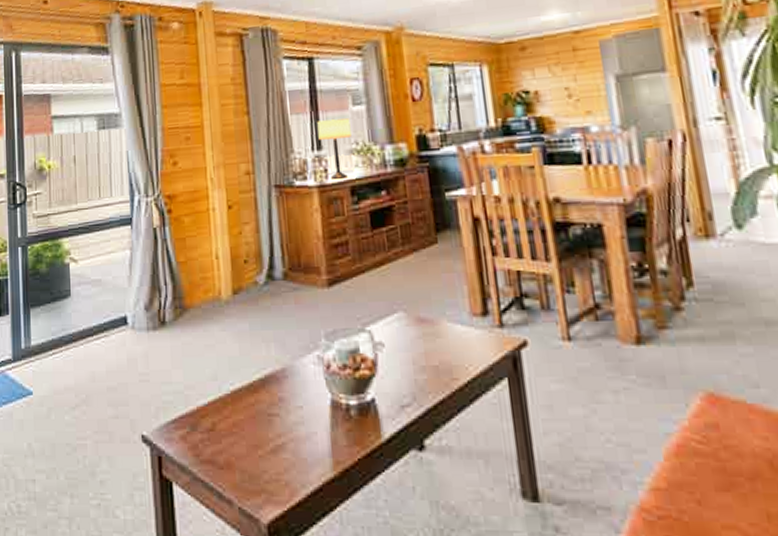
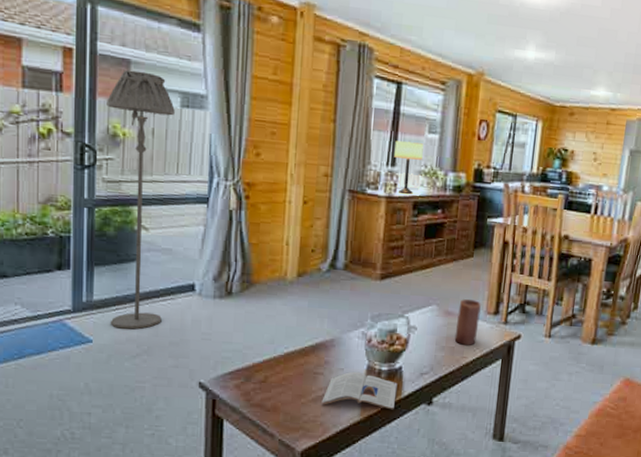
floor lamp: none [32,102,97,376] -> present [106,70,175,330]
magazine: none [282,409,375,460] -> present [321,371,398,410]
candle: none [432,299,466,362] -> present [454,299,481,345]

